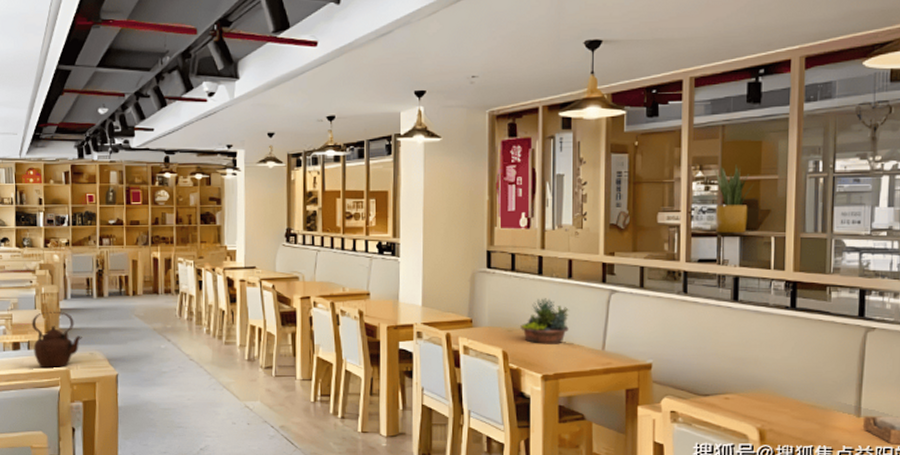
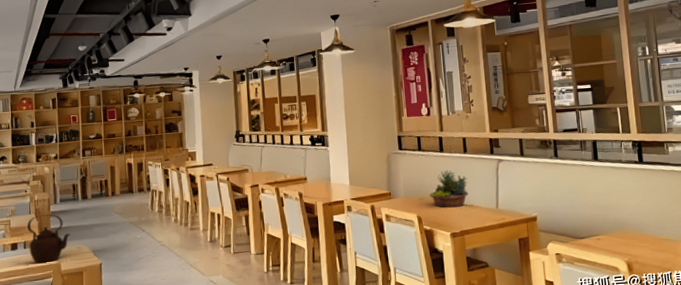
planter: present [715,164,754,233] -> none [567,54,599,108]

